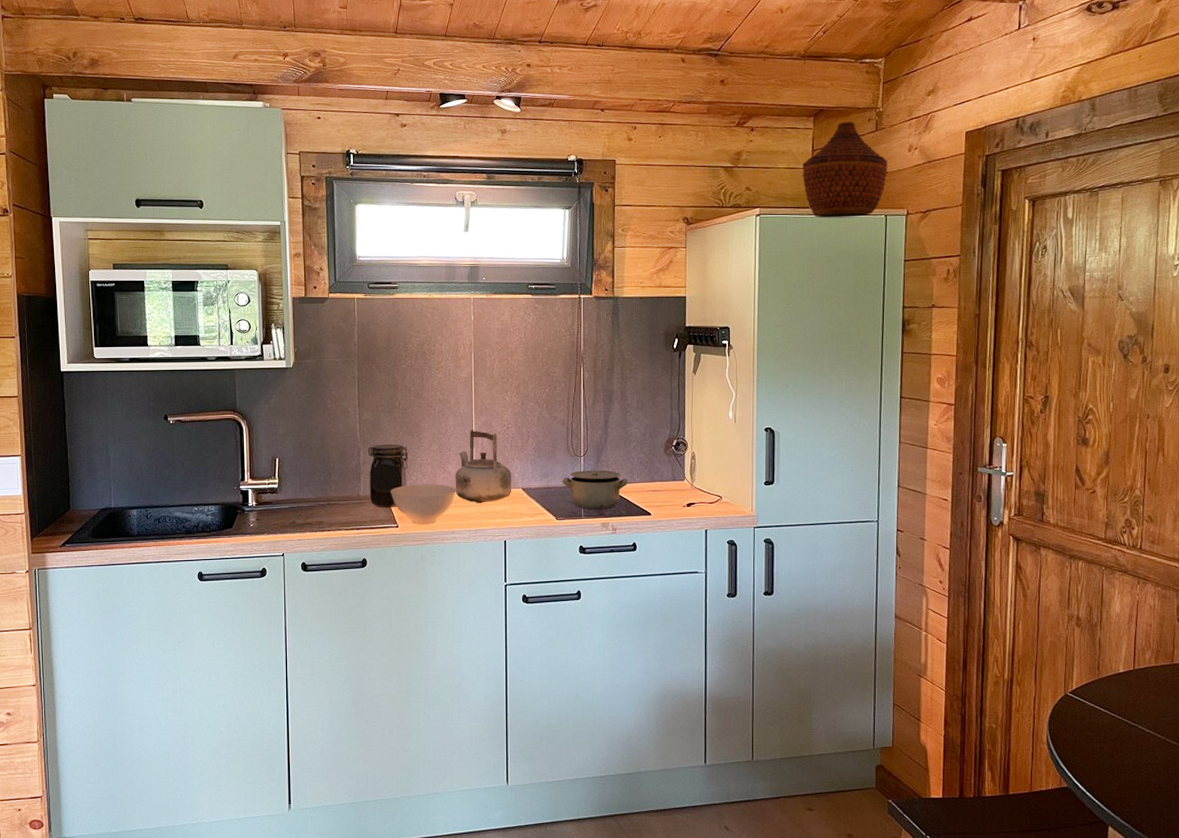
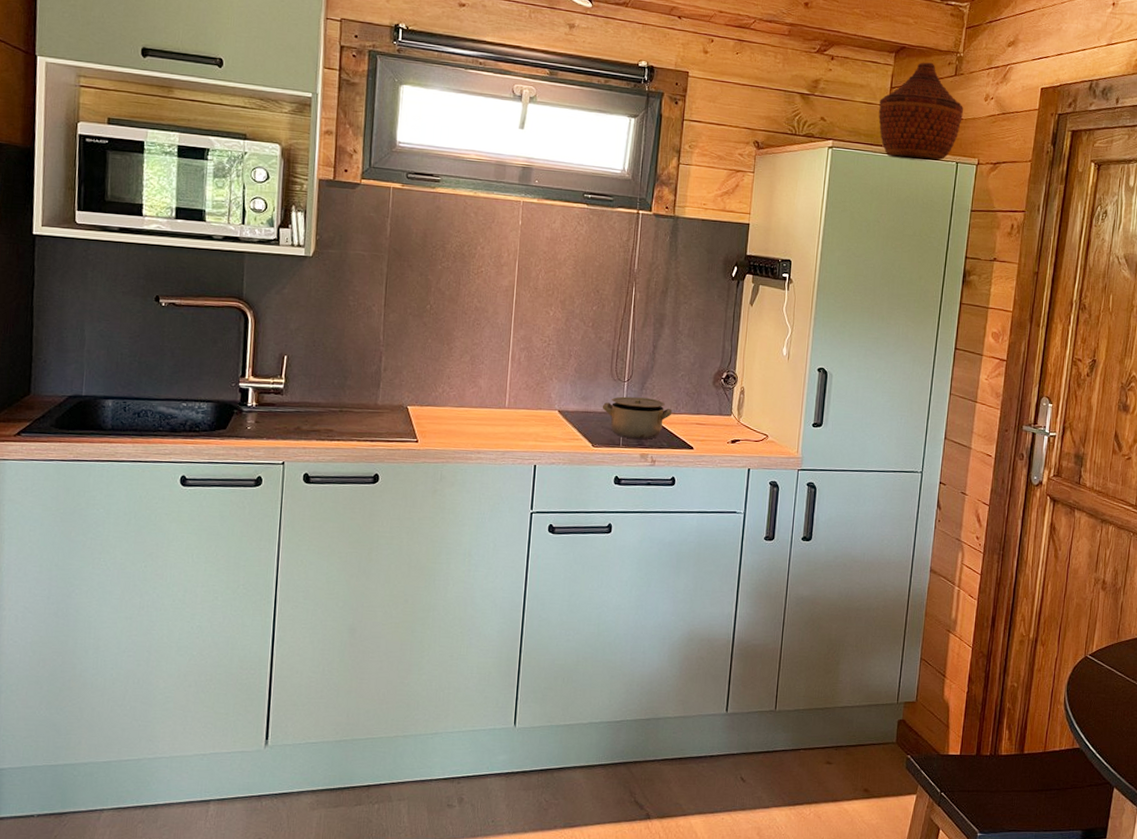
jar: present [367,444,409,508] -> none [388,350,437,421]
bowl: present [390,484,456,525] -> none [412,396,486,442]
kettle: present [455,430,512,502] -> none [485,343,549,423]

